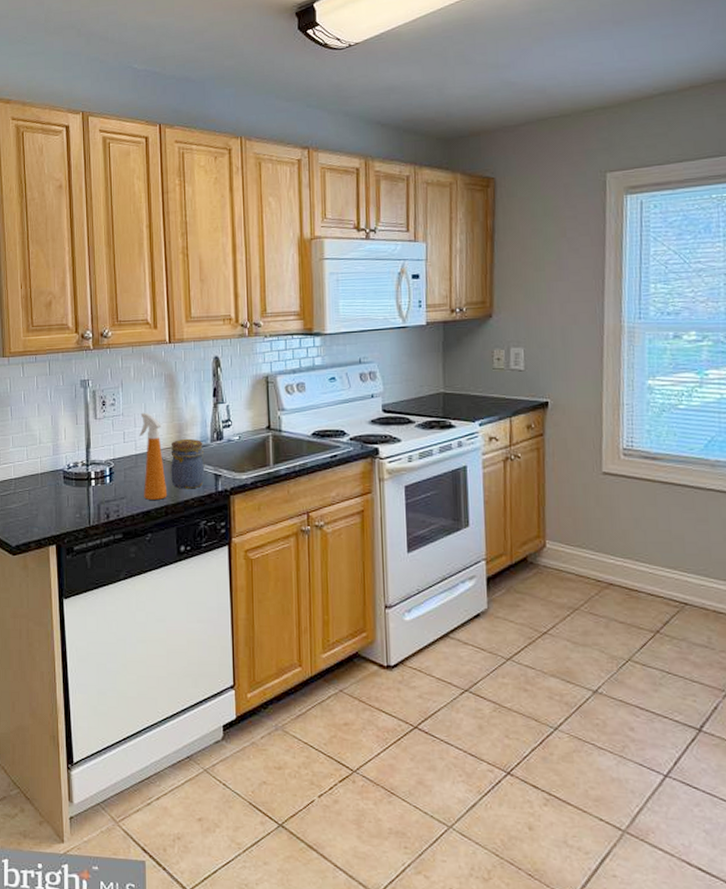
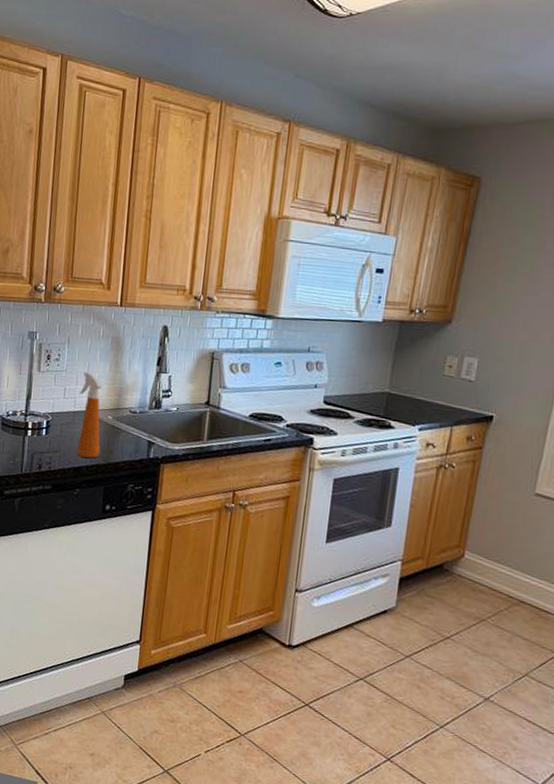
jar: present [171,438,205,489] -> none [105,402,141,452]

